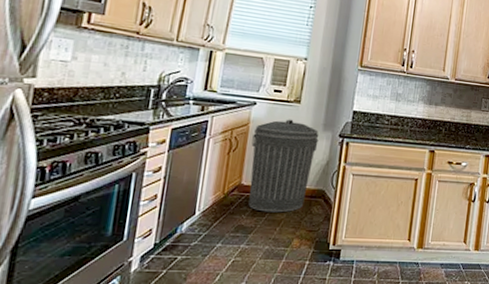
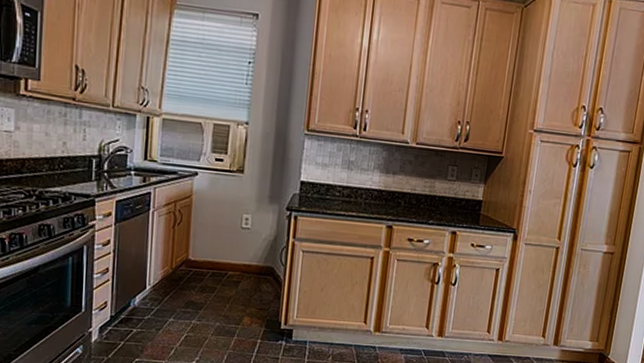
trash can: present [248,119,319,213] -> none [196,190,265,290]

